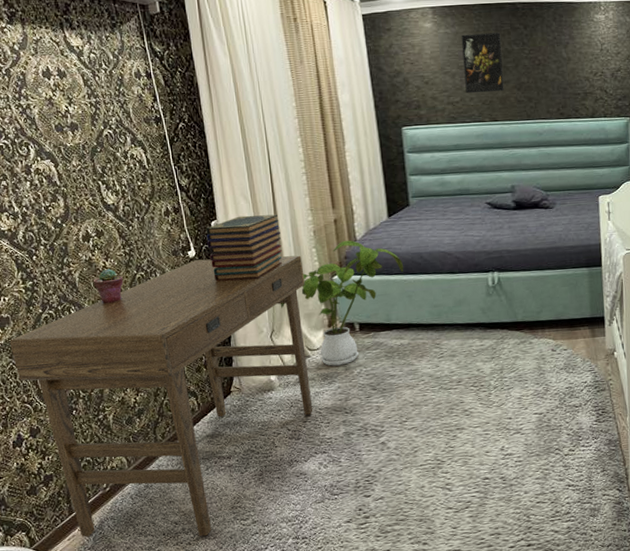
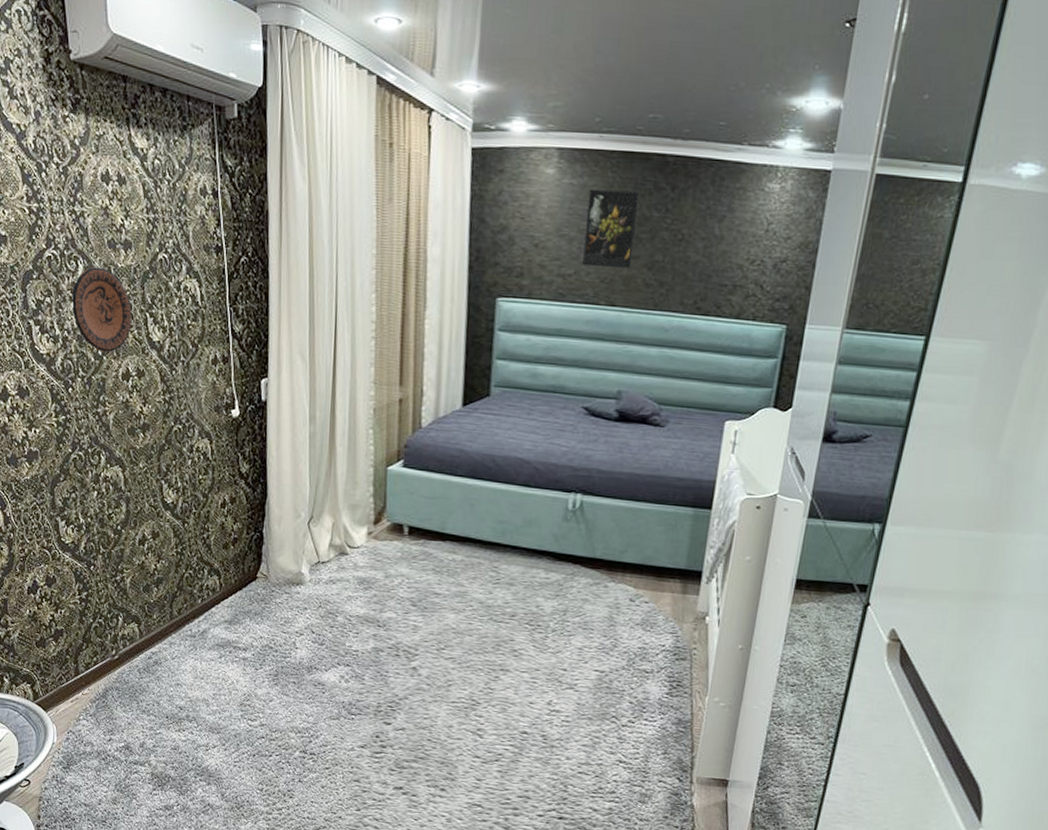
desk: present [9,255,313,537] -> none [35,421,356,729]
decorative plate: none [26,149,86,220] -> present [72,267,132,352]
potted succulent: present [94,268,124,304] -> none [128,415,159,455]
book stack: present [205,214,282,282] -> none [253,377,337,455]
house plant: present [280,240,404,366] -> none [323,425,471,571]

